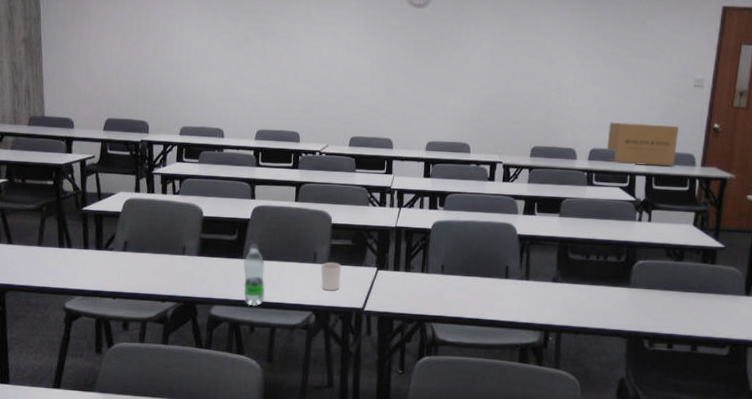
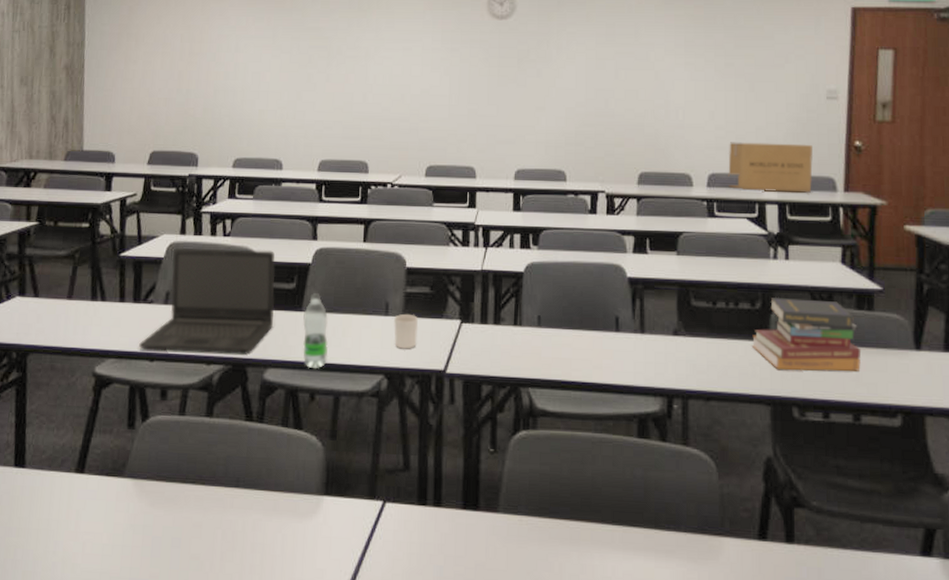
laptop: none [102,204,219,292] -> present [139,248,276,352]
books: none [616,253,703,312] -> present [752,298,862,371]

